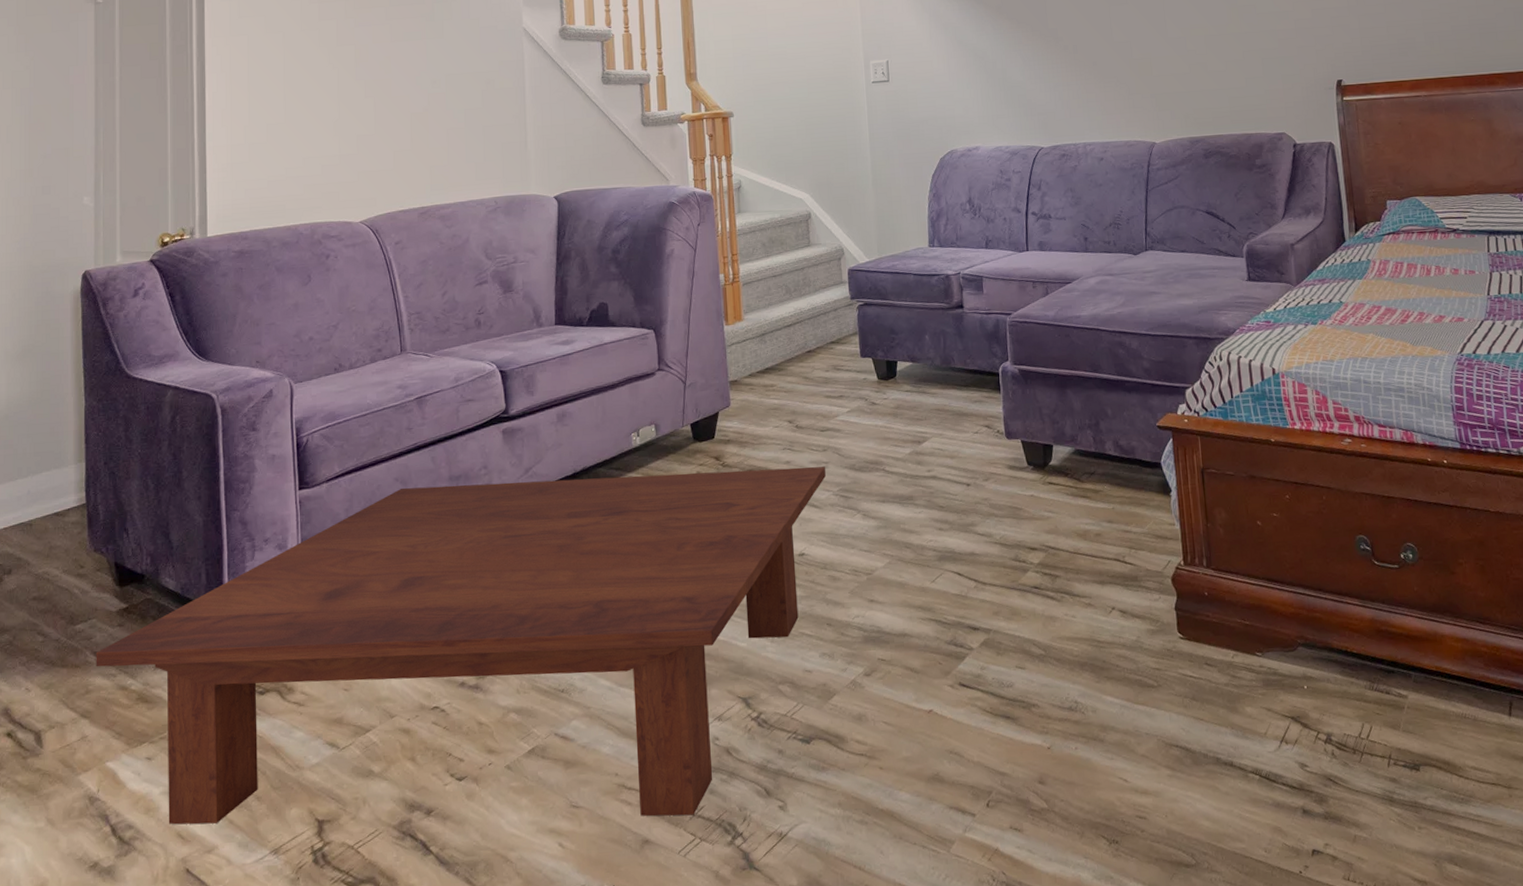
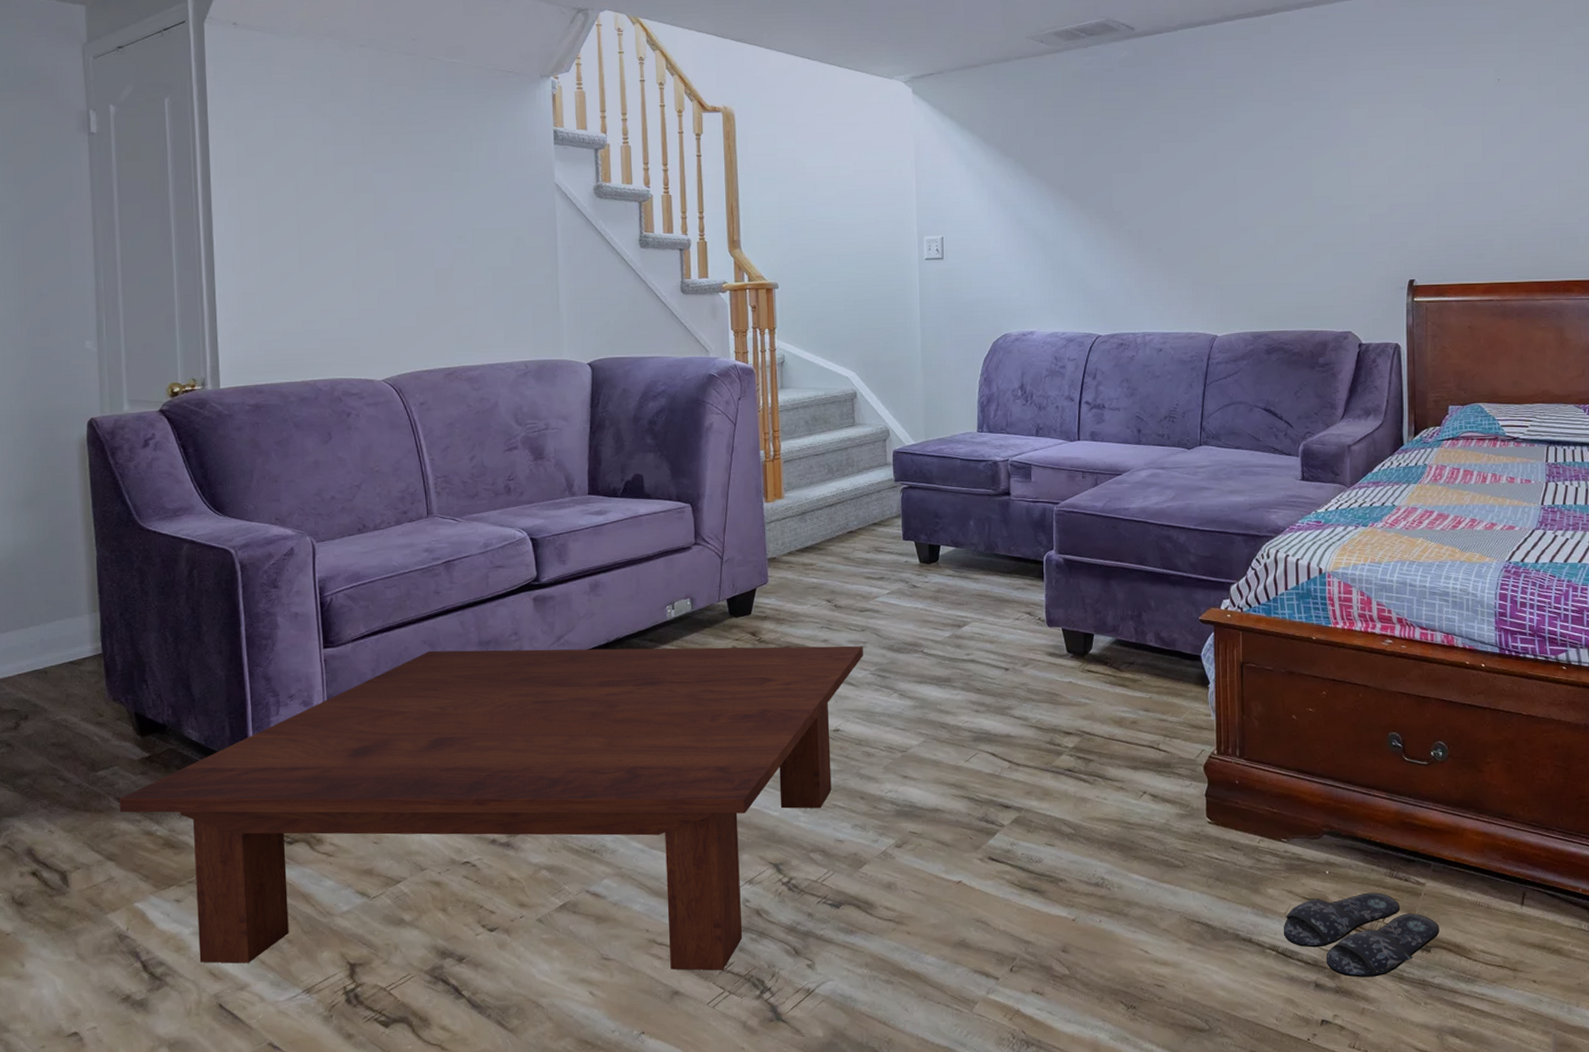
slippers: none [1265,707,1427,802] -> present [1284,892,1440,978]

